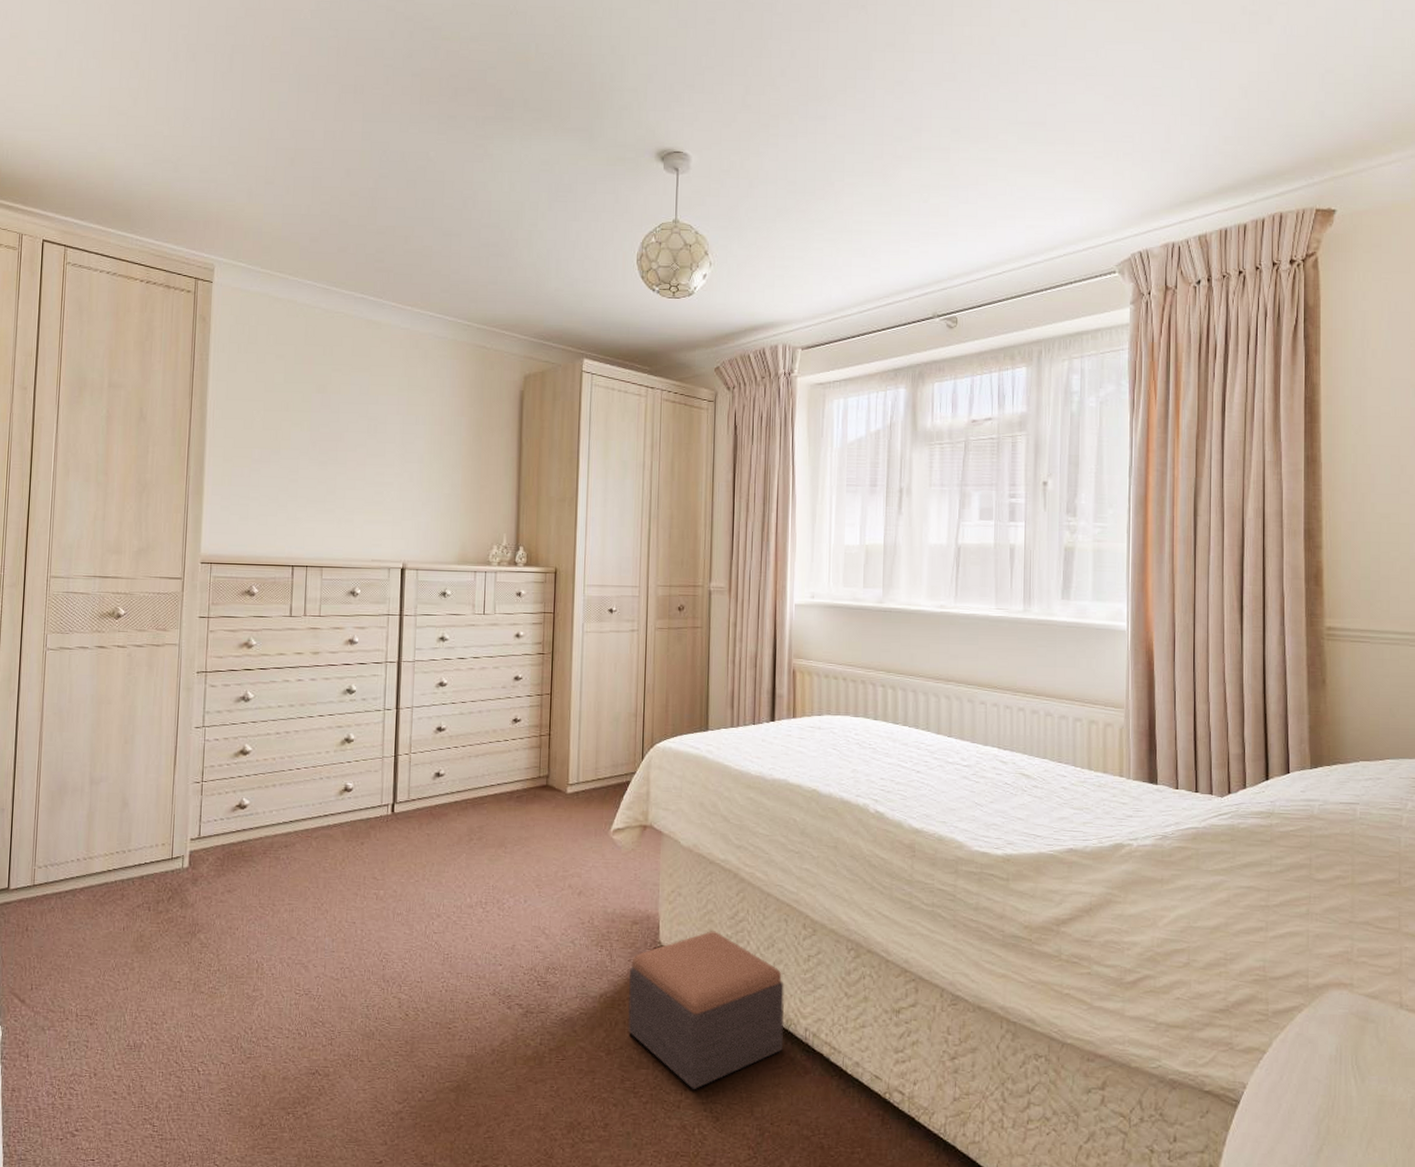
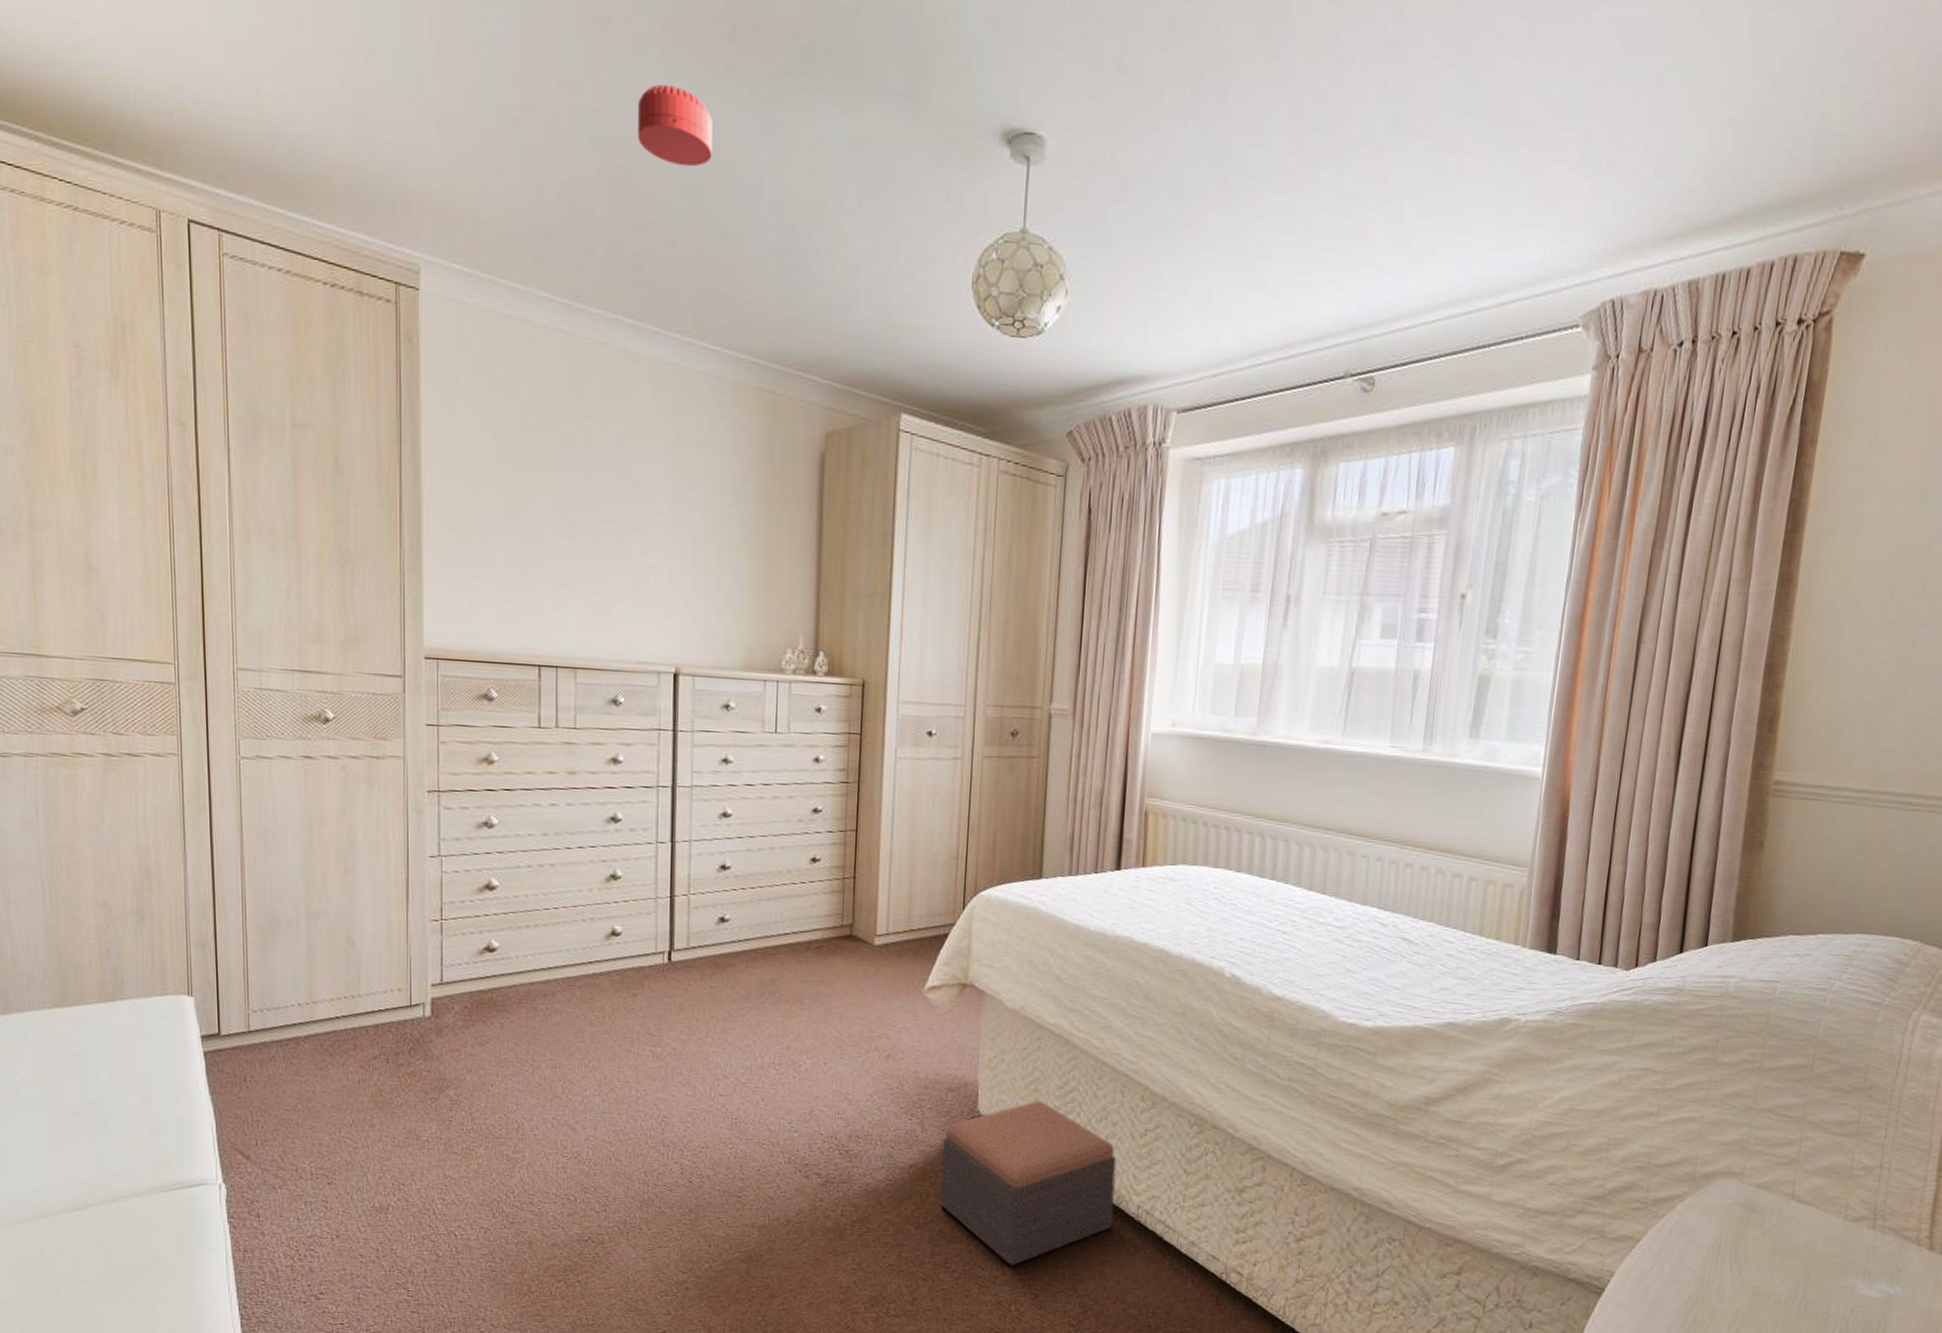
smoke detector: none [382,131,439,187] -> present [637,85,713,167]

